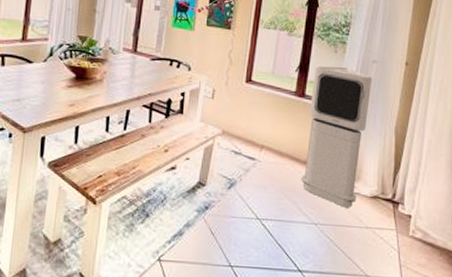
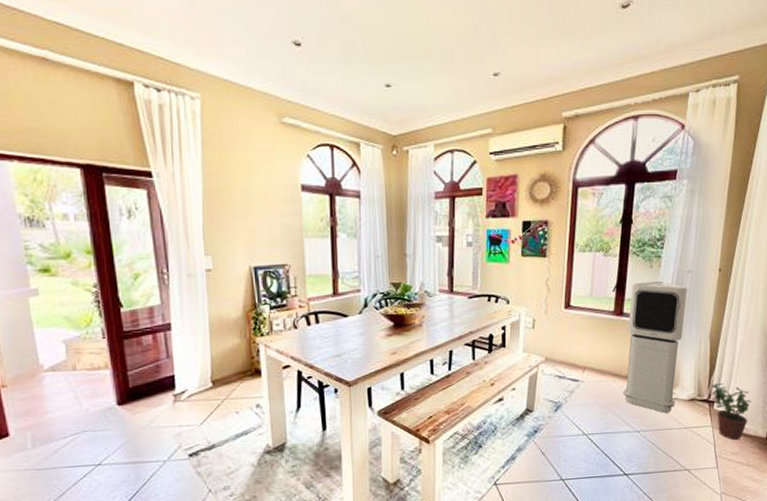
potted plant: none [396,182,440,251] -> present [712,383,751,441]

